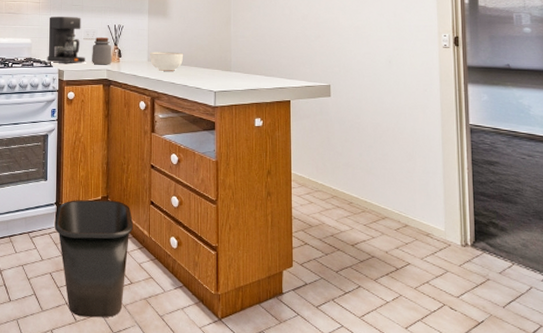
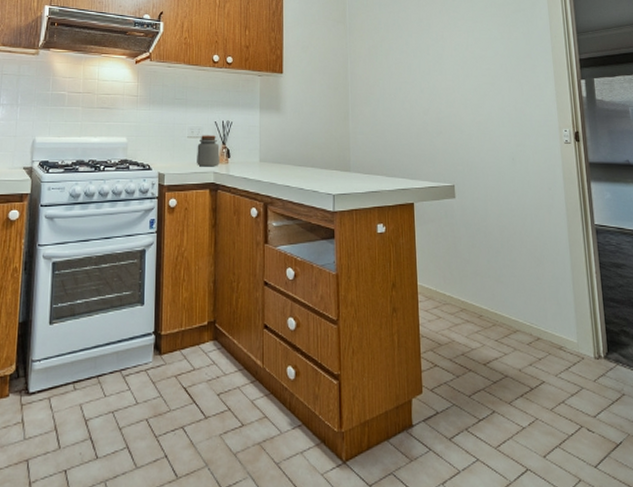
coffee maker: present [47,16,85,64] -> none [145,111,189,167]
waste bin: present [54,199,133,318] -> none [152,325,244,472]
bowl: present [150,52,184,71] -> none [262,151,299,173]

